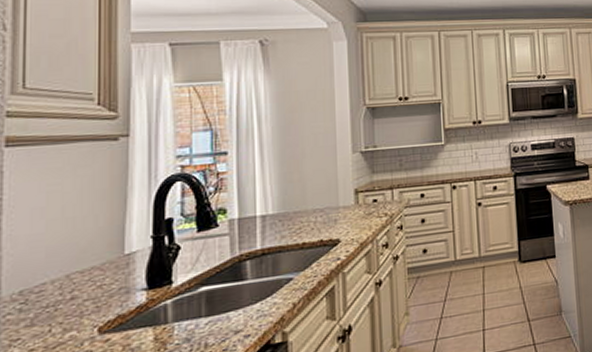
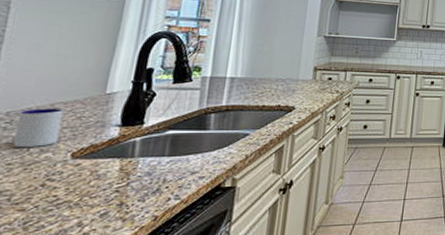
mug: none [32,279,81,331] -> present [12,108,64,148]

